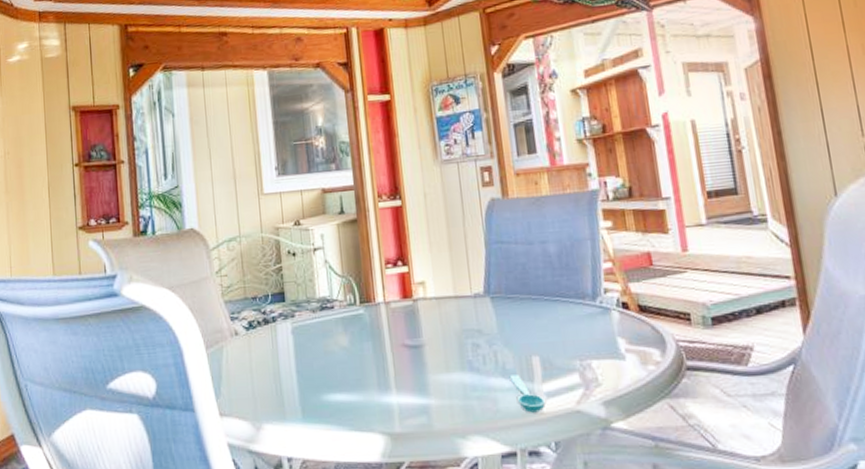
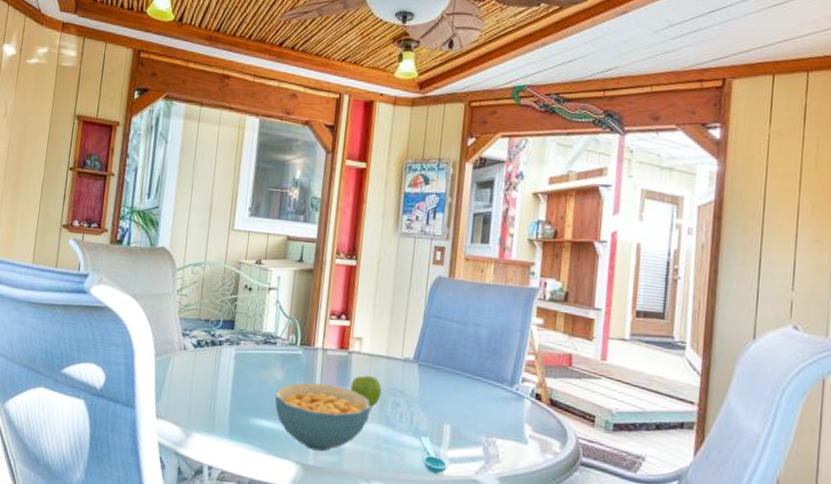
cereal bowl: none [344,339,450,416] -> present [275,382,371,452]
fruit: none [423,321,458,356] -> present [350,375,382,408]

